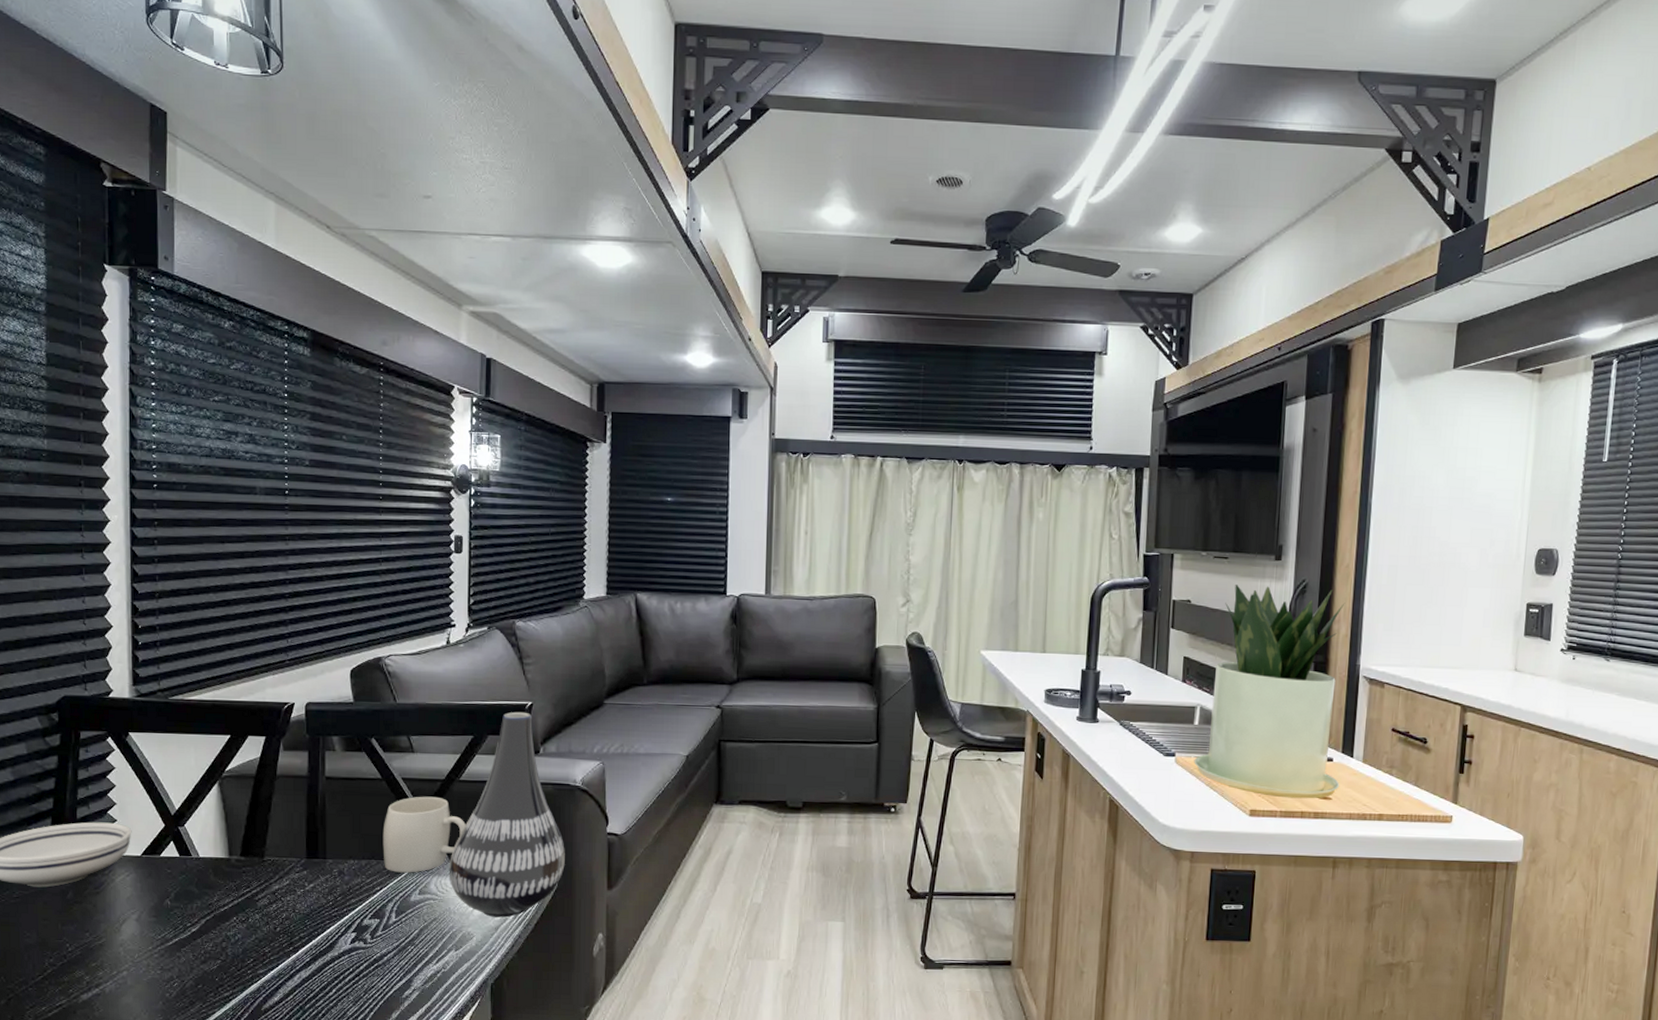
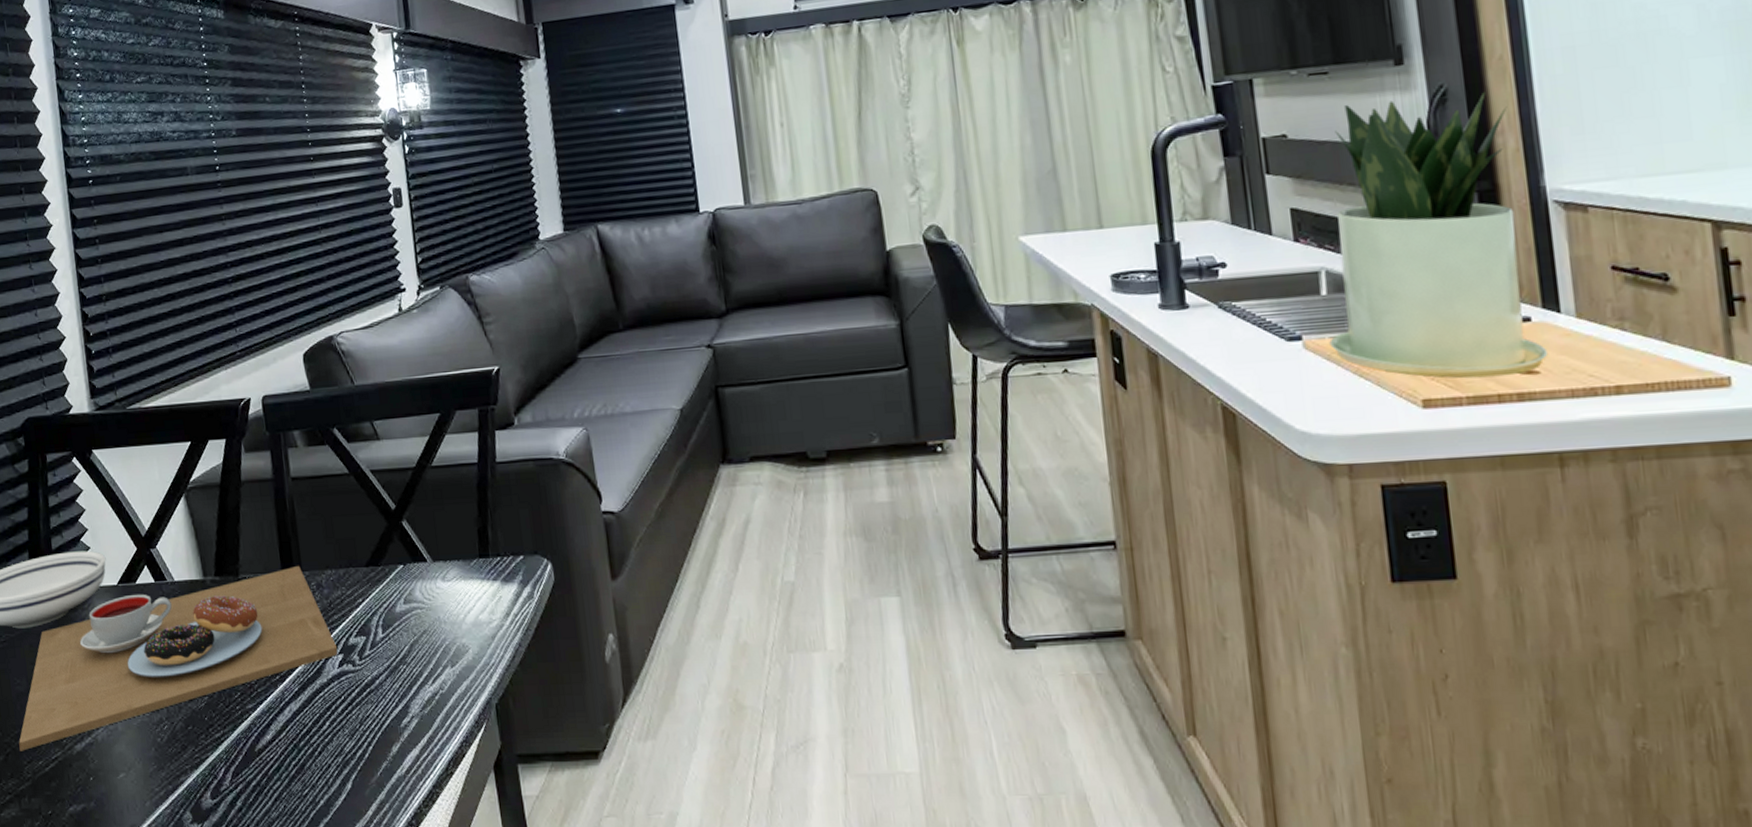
place setting: none [23,853,352,997] -> present [19,565,338,751]
mug: present [383,796,465,873] -> none [357,488,445,580]
vase: present [449,711,565,918] -> none [432,379,560,624]

